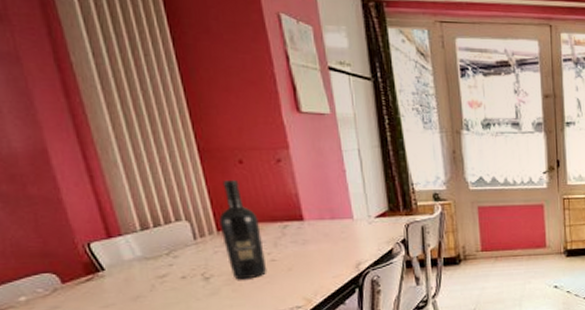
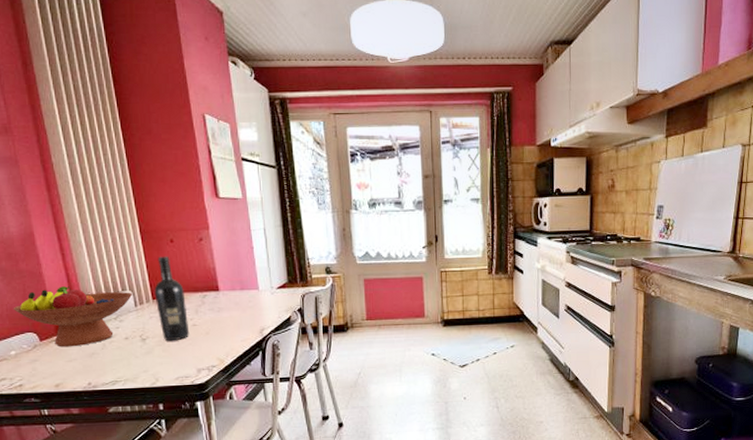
fruit bowl: none [20,216,191,291] -> present [13,286,133,347]

